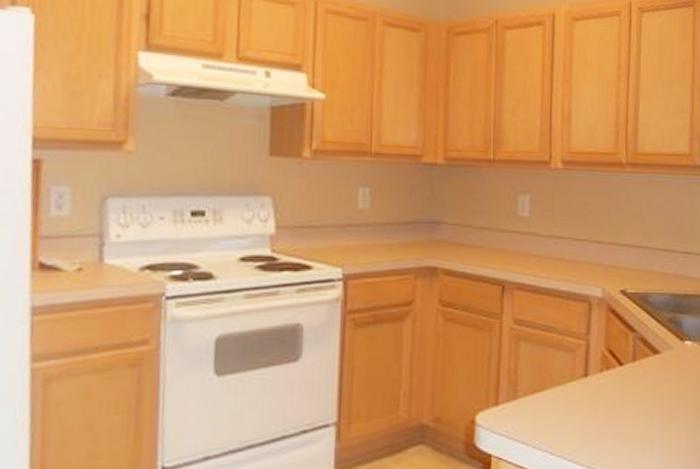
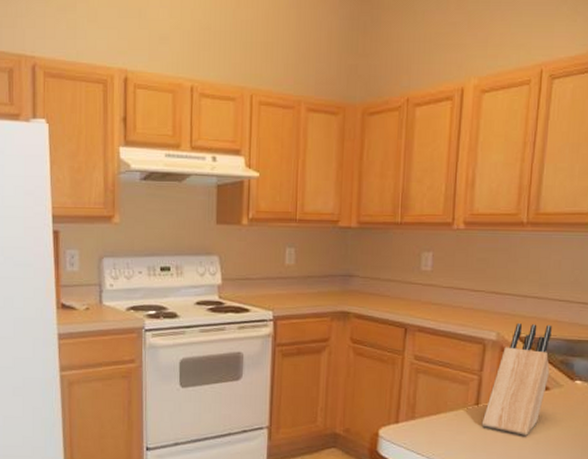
knife block: none [591,276,658,410] -> present [481,322,552,436]

